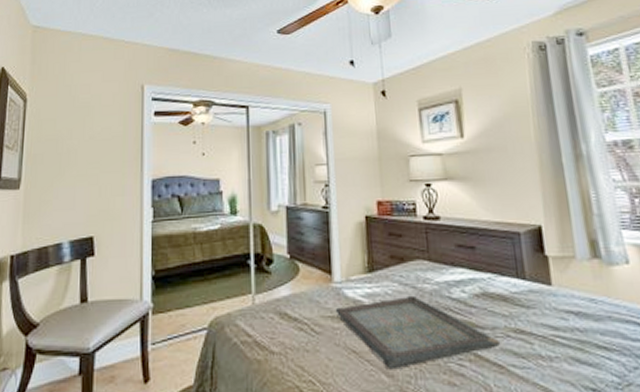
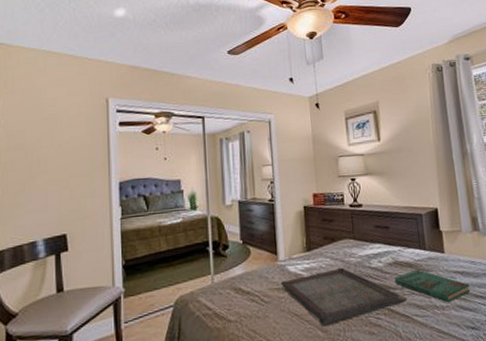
book: none [483,304,590,353] -> present [394,269,471,303]

